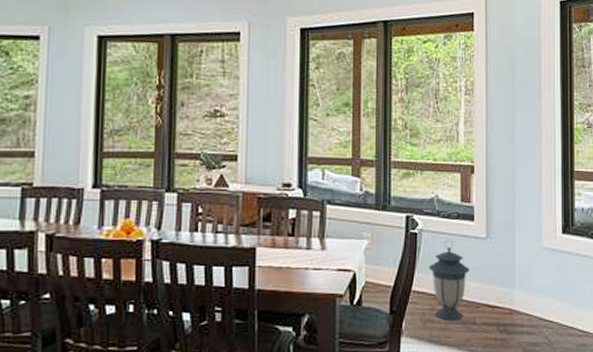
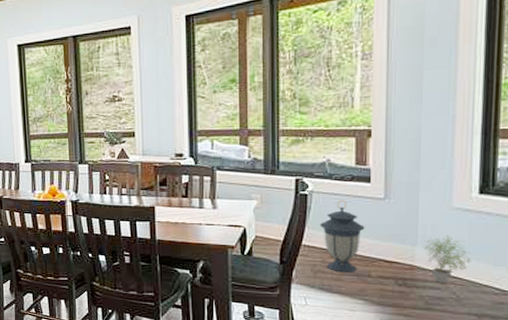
potted plant: none [520,276,560,327] -> present [424,236,472,283]

